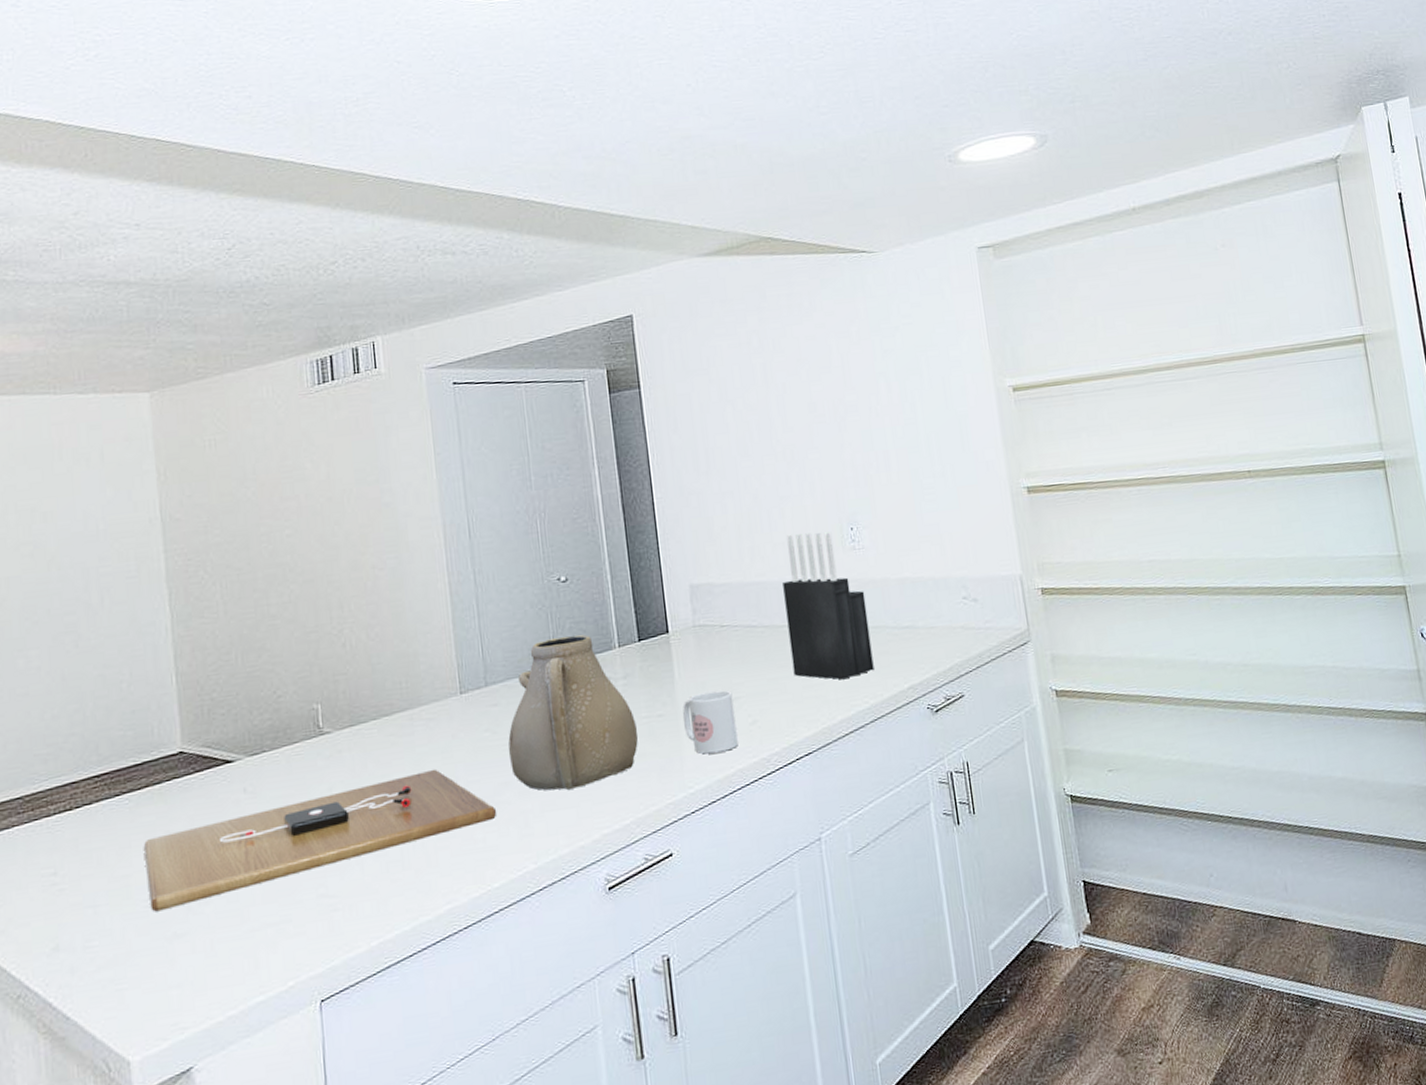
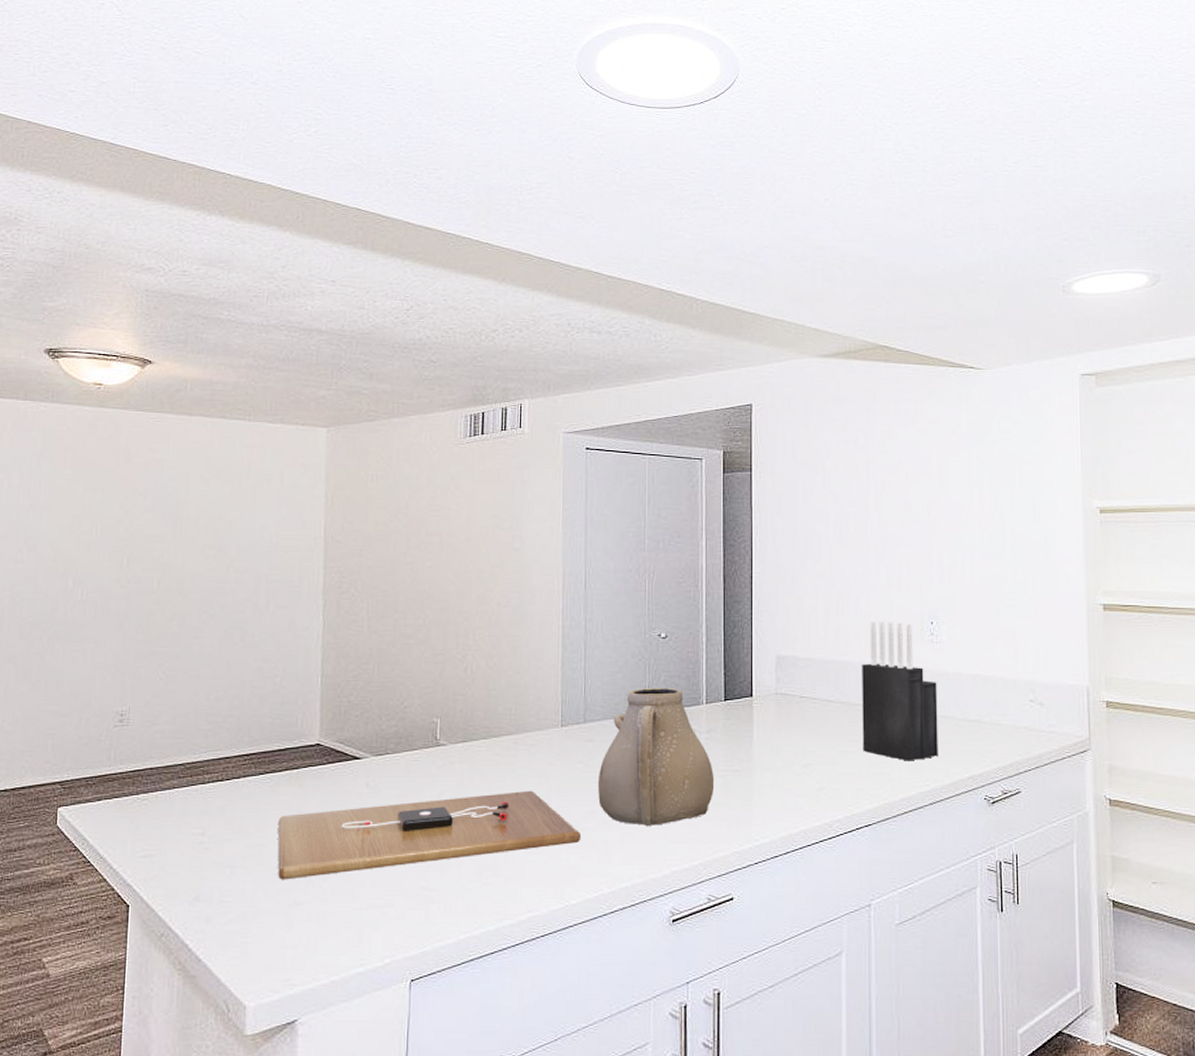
mug: present [682,690,738,754] -> none [756,755,804,812]

